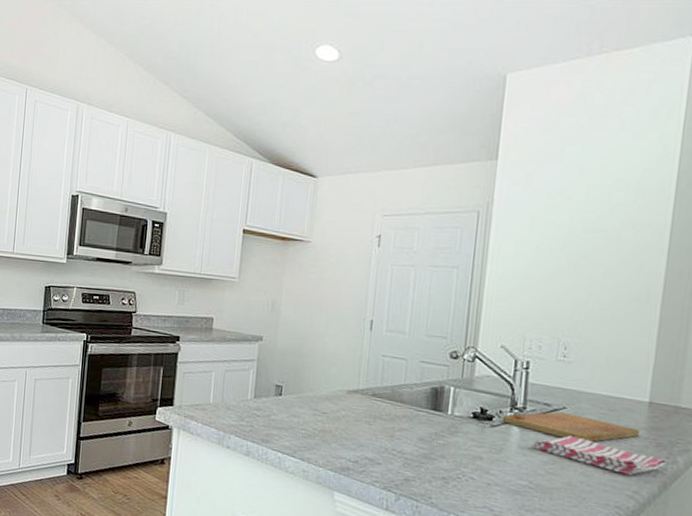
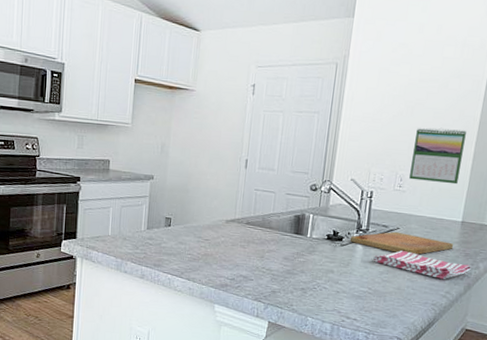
calendar: none [576,286,648,356] -> present [409,127,466,185]

